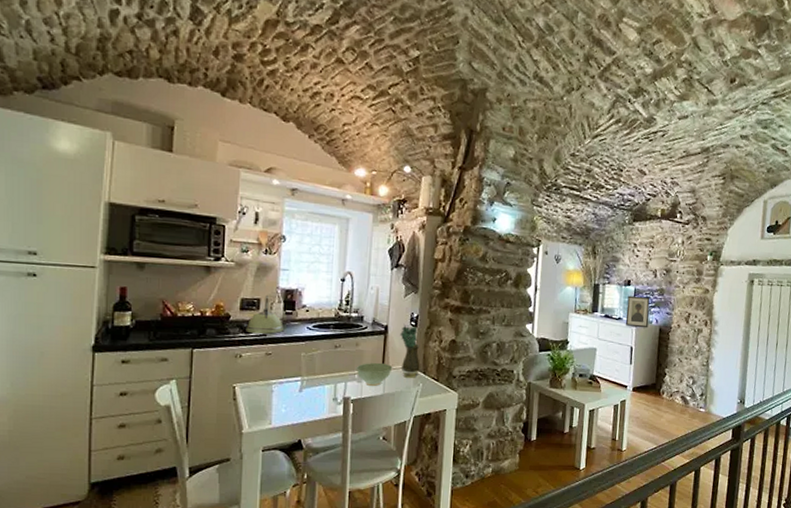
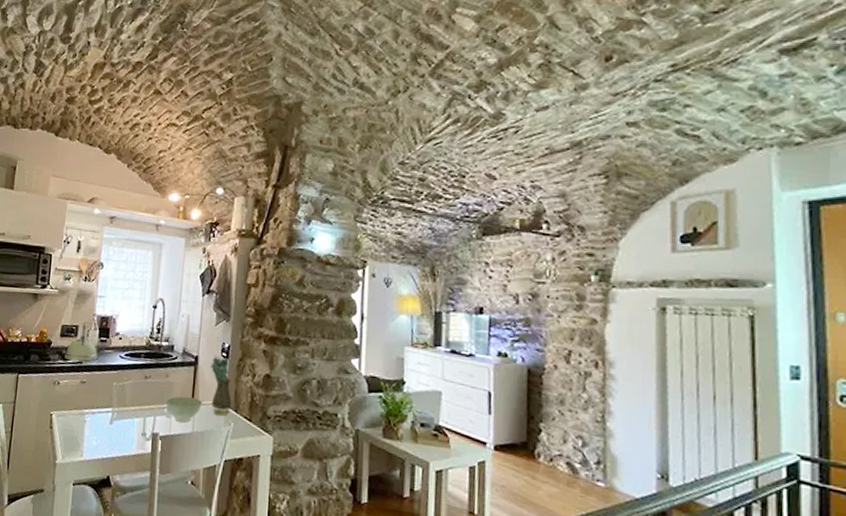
picture frame: present [625,295,650,328] -> none [479,326,512,369]

